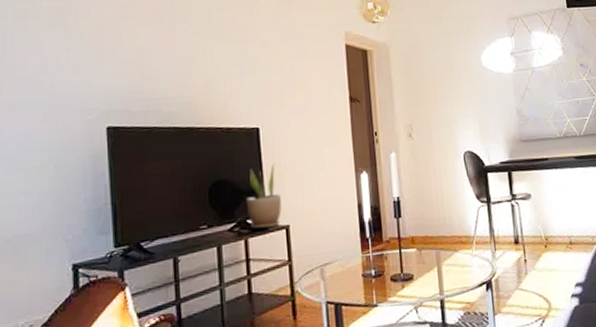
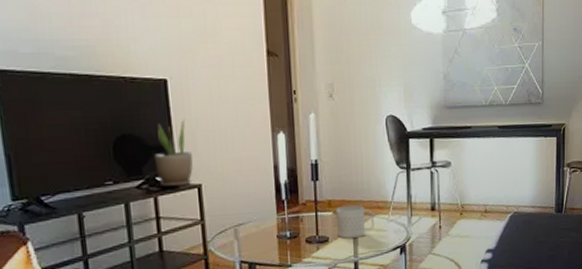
mug: none [420,240,458,276] -> present [336,204,374,239]

